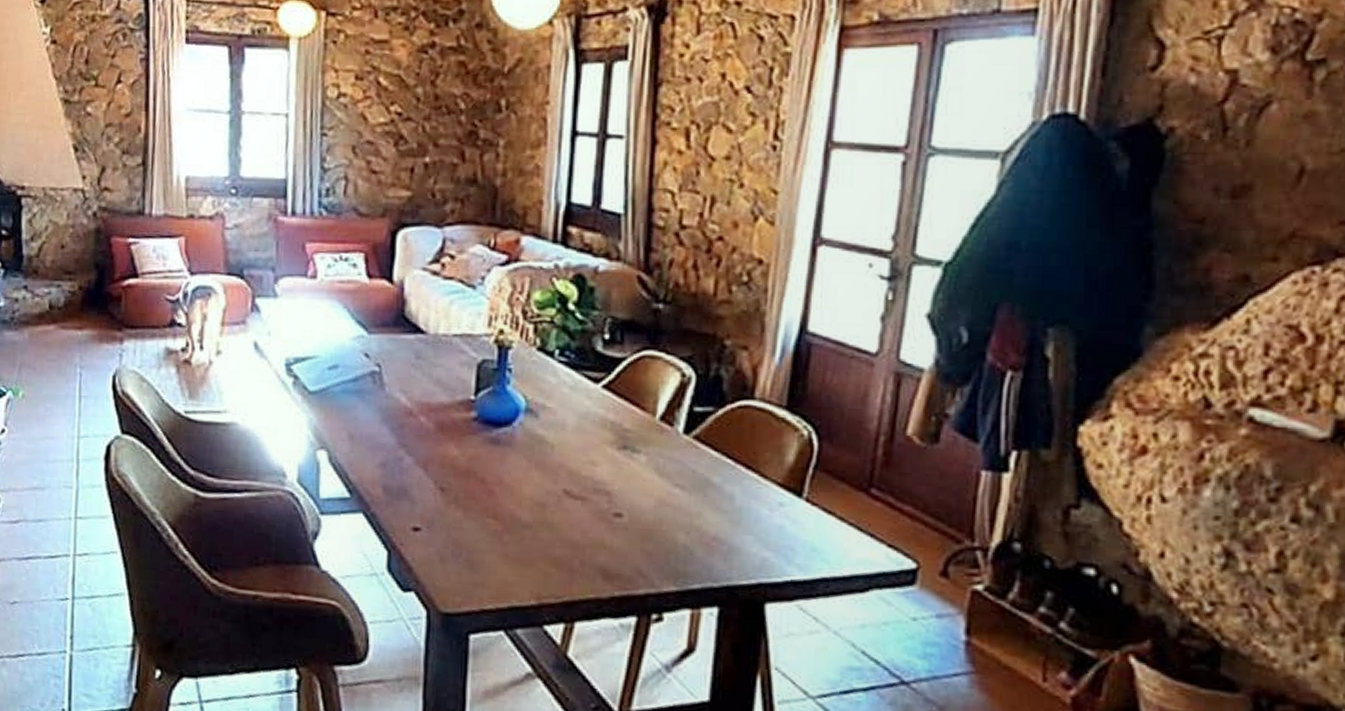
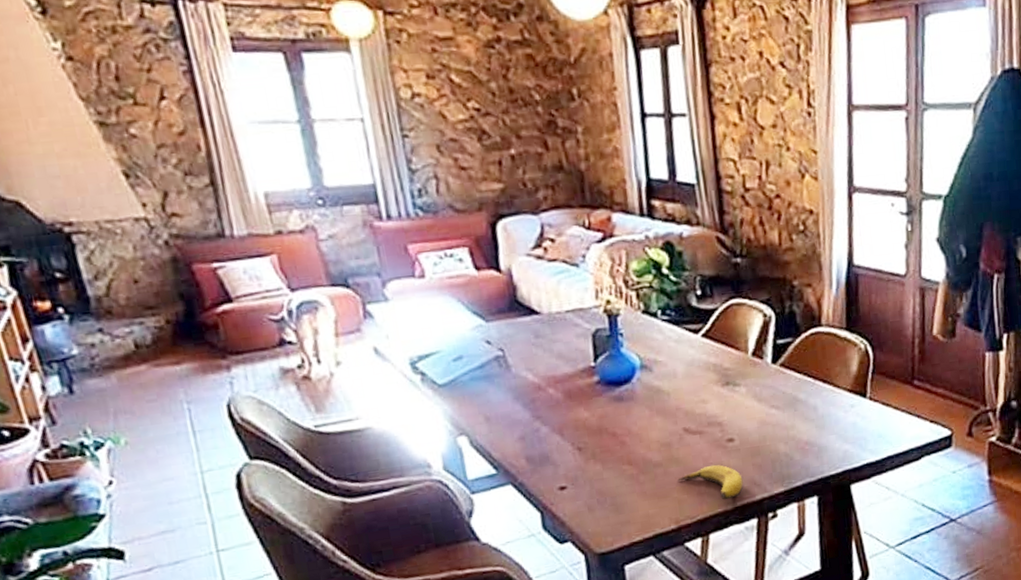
banana: none [547,540,626,586] -> present [677,465,743,500]

